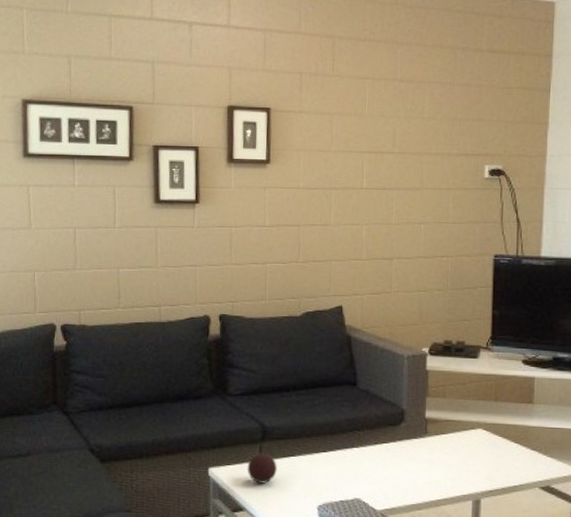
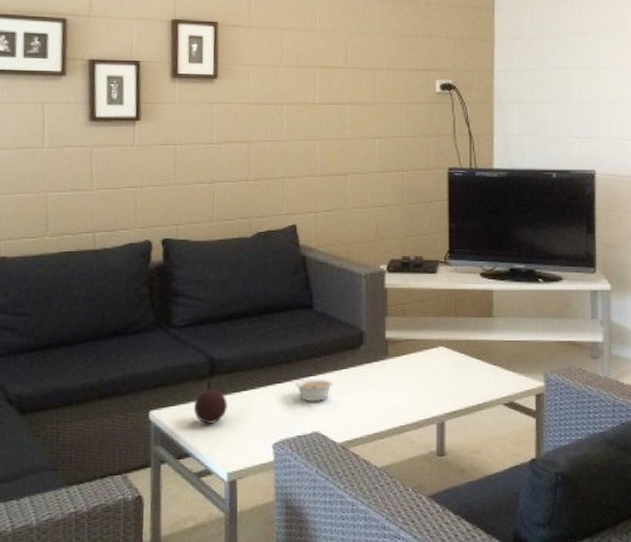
legume: none [339,450,375,471] -> present [296,379,334,401]

